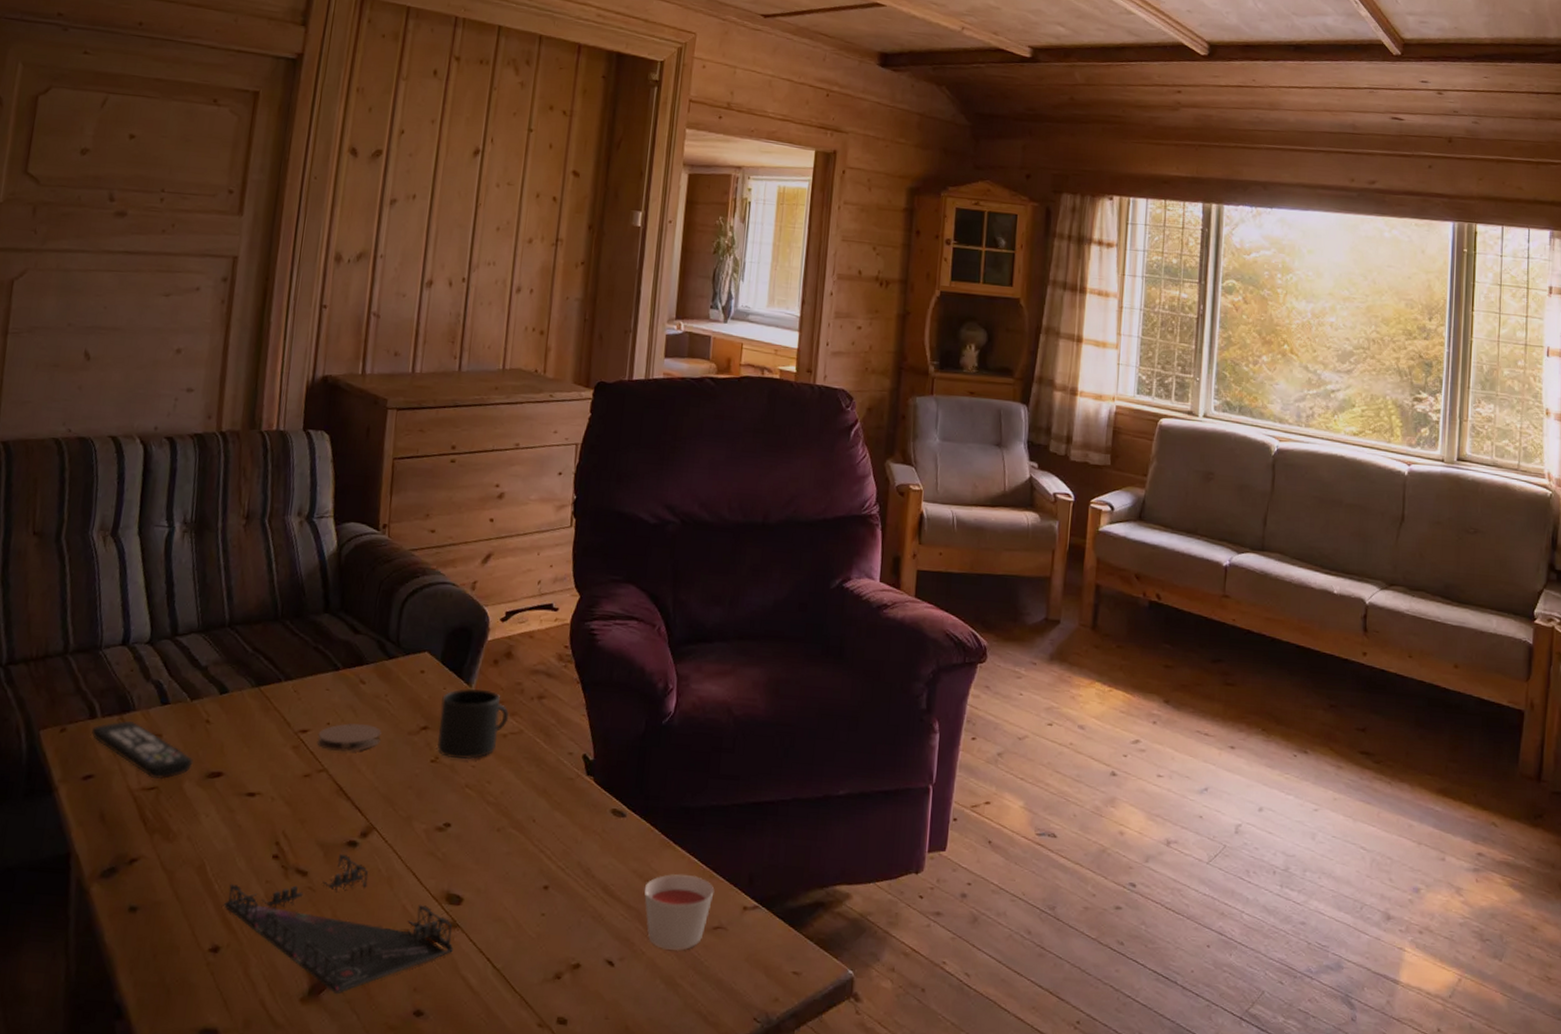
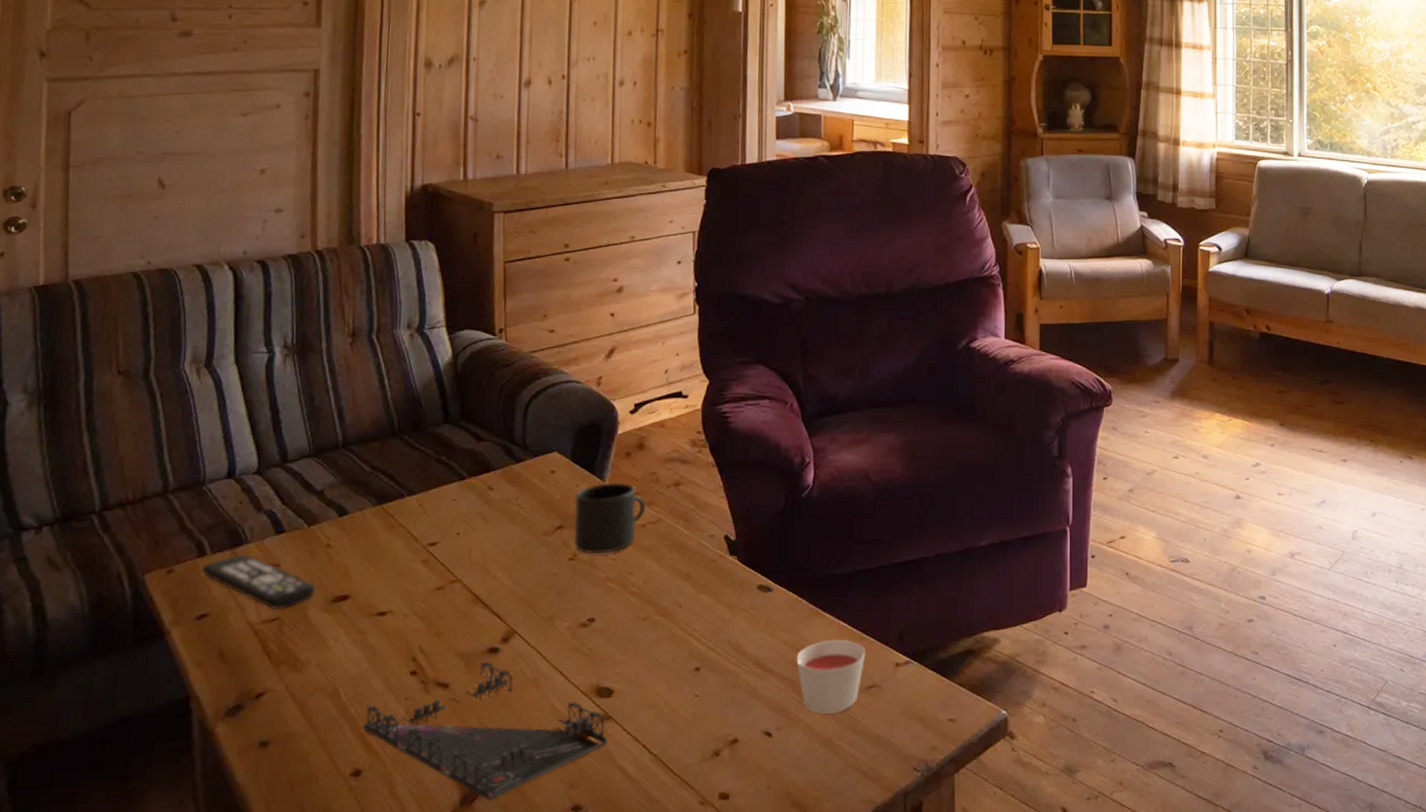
coaster: present [317,723,382,753] -> none [447,530,515,561]

